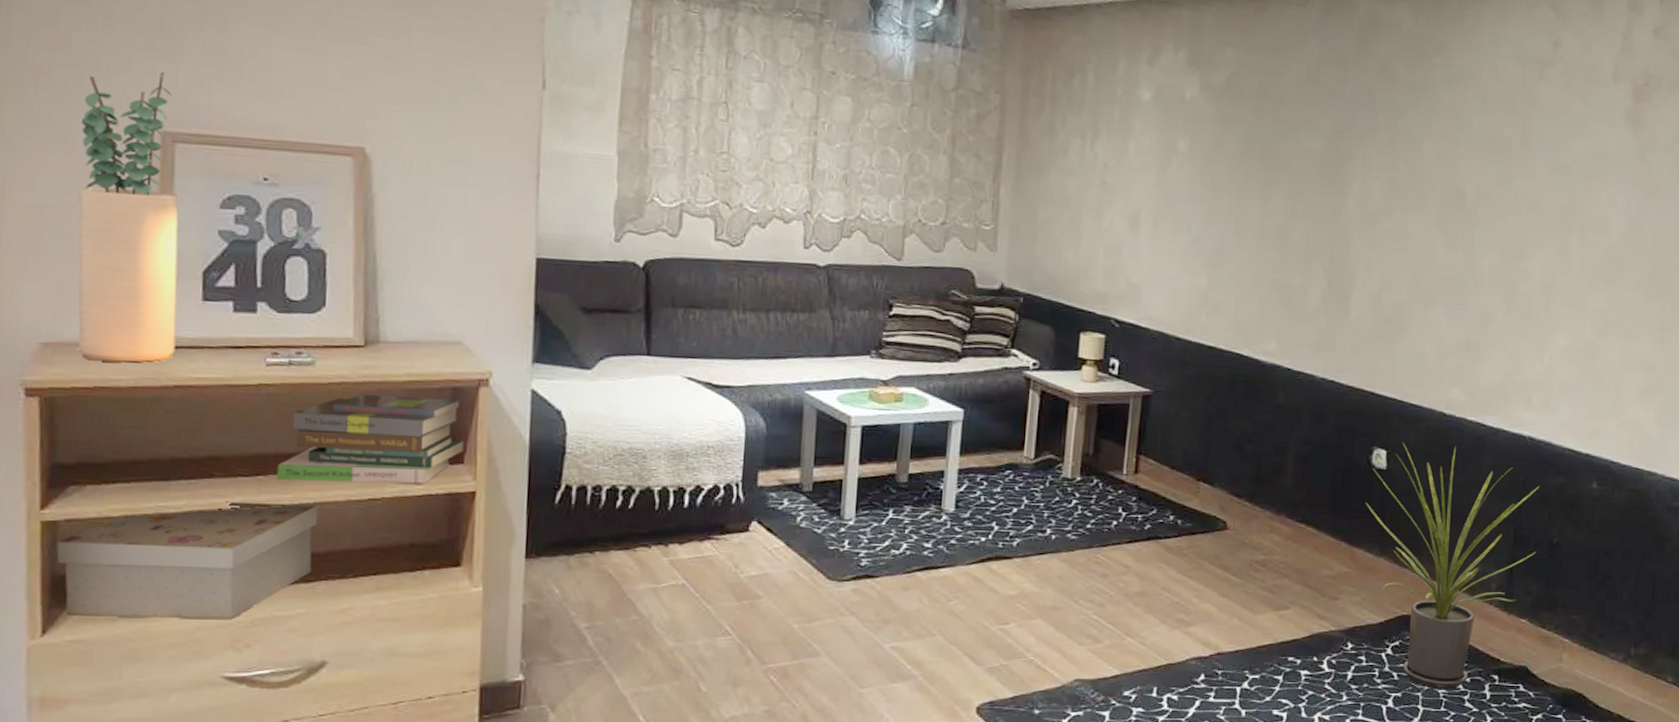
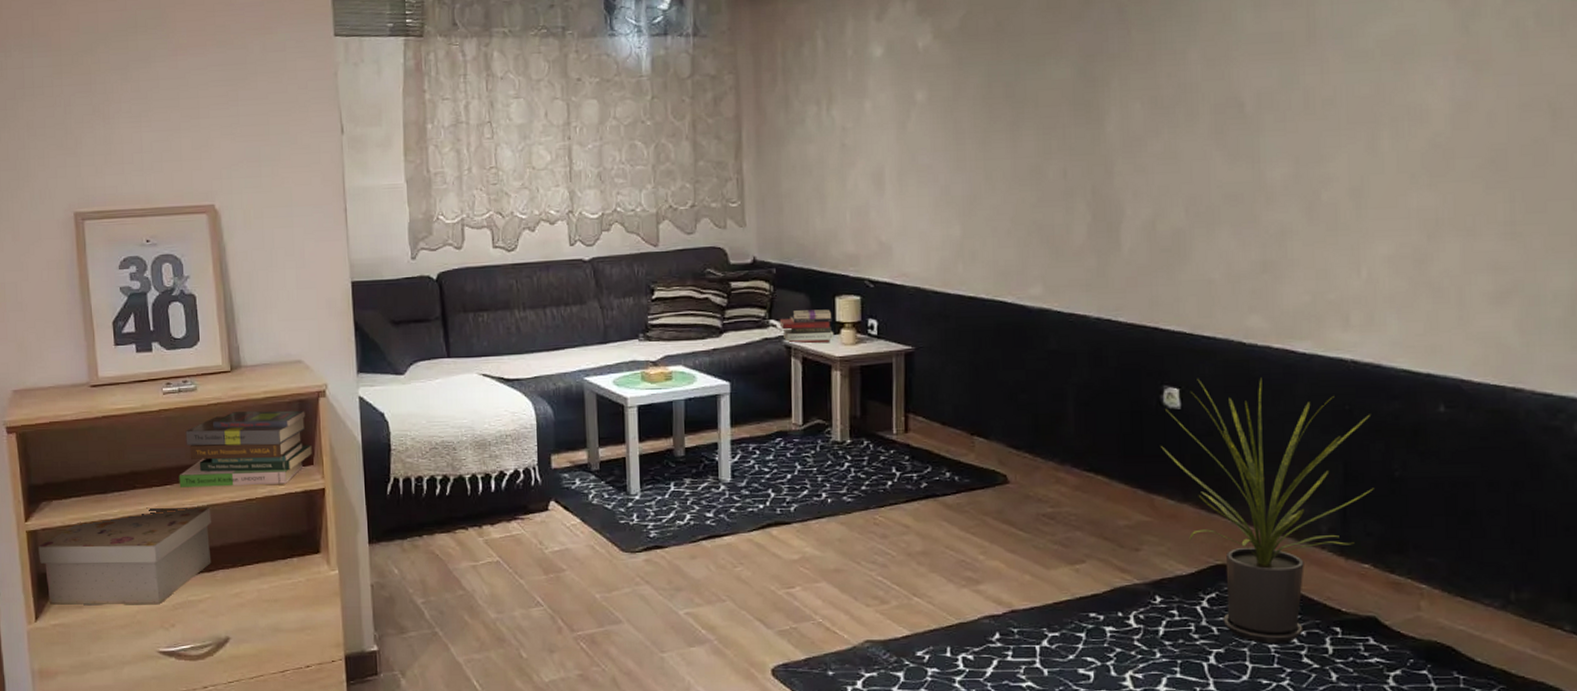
vase: present [78,72,179,363] -> none [21,165,100,401]
books: none [1021,342,1076,378] -> present [779,309,835,343]

